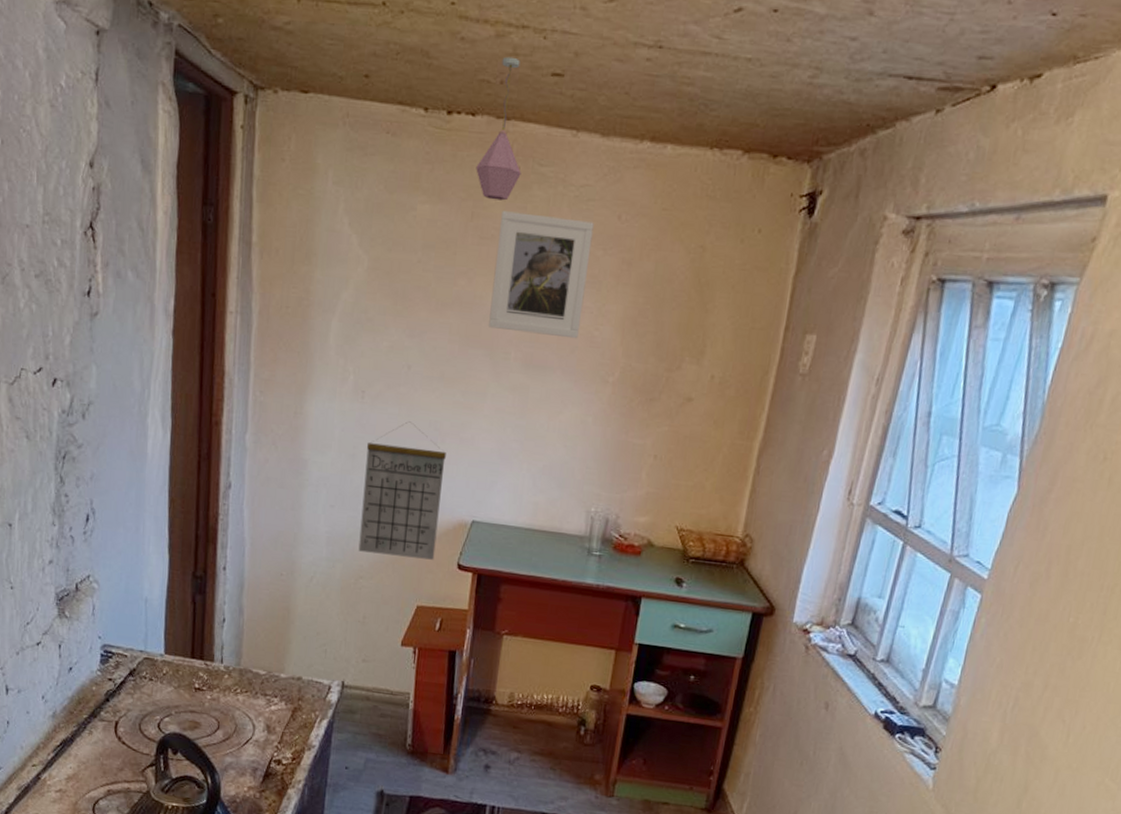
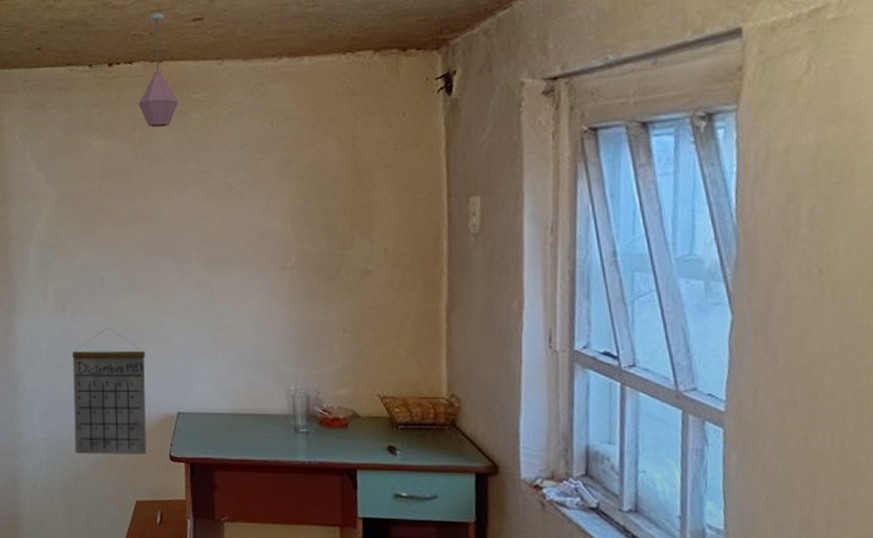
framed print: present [489,211,594,339] -> none [166,131,252,235]

